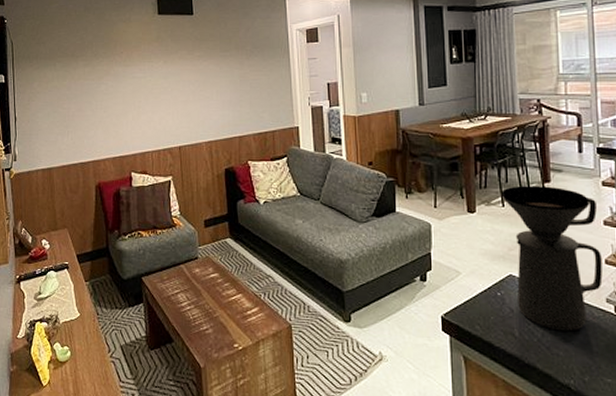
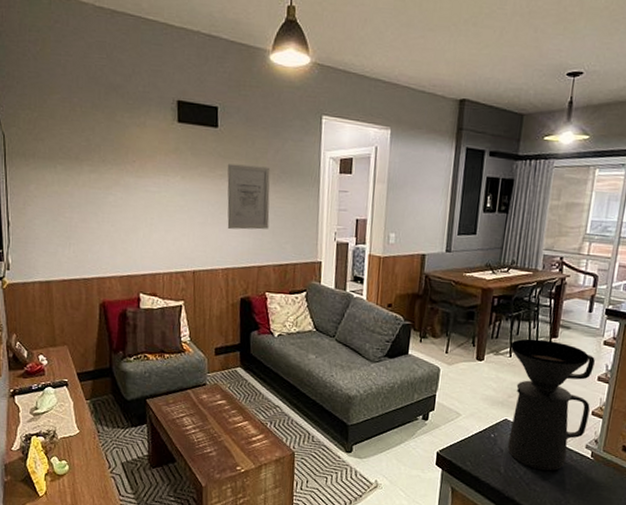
wall art: none [203,44,246,104] -> present [227,163,270,230]

